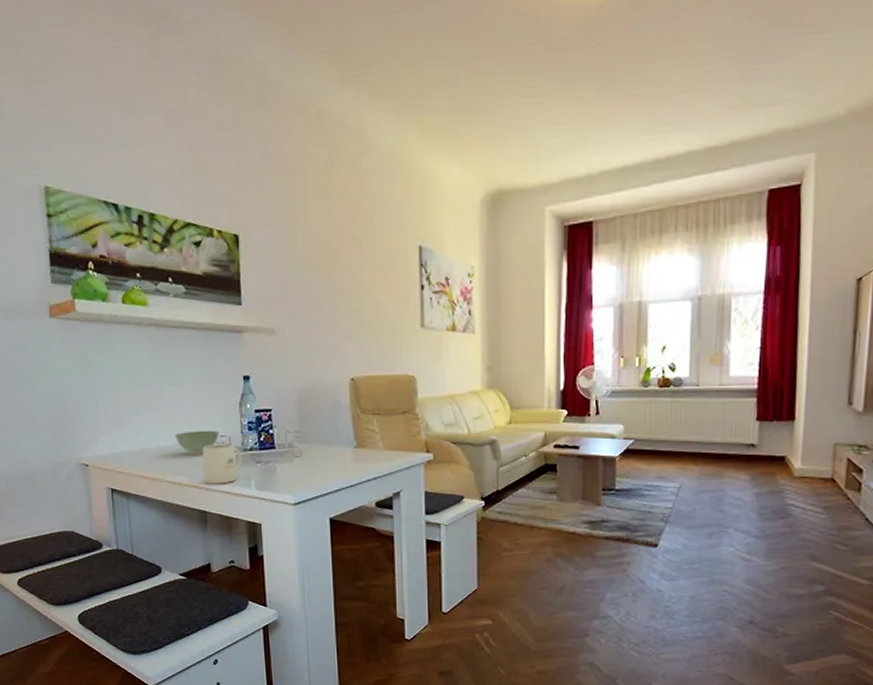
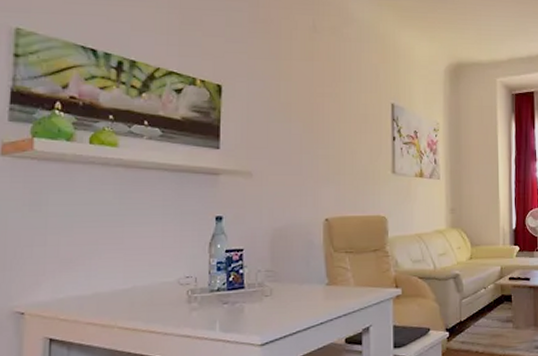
bowl: present [175,430,219,455] -> none [134,271,185,298]
mug: present [202,443,242,484] -> none [162,284,207,329]

